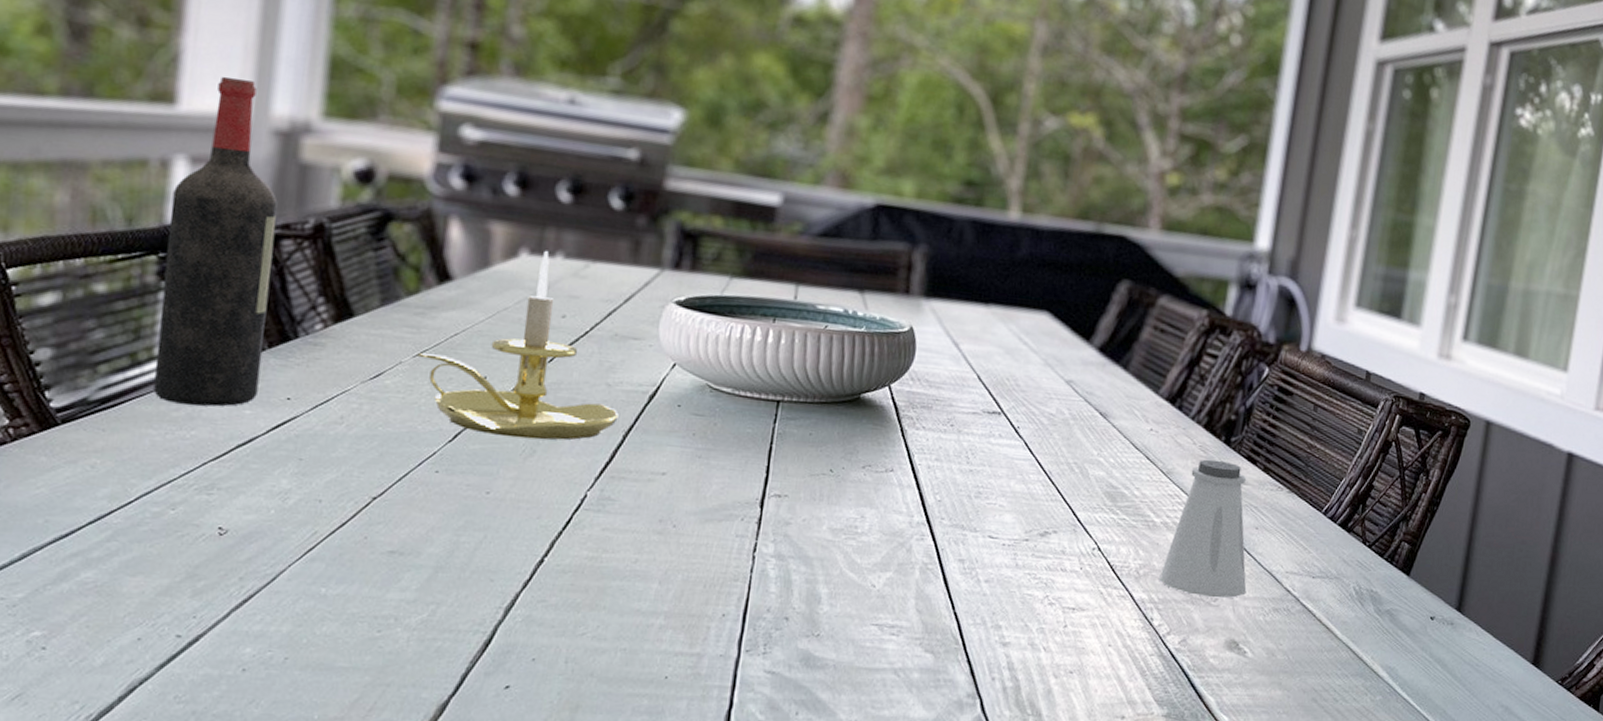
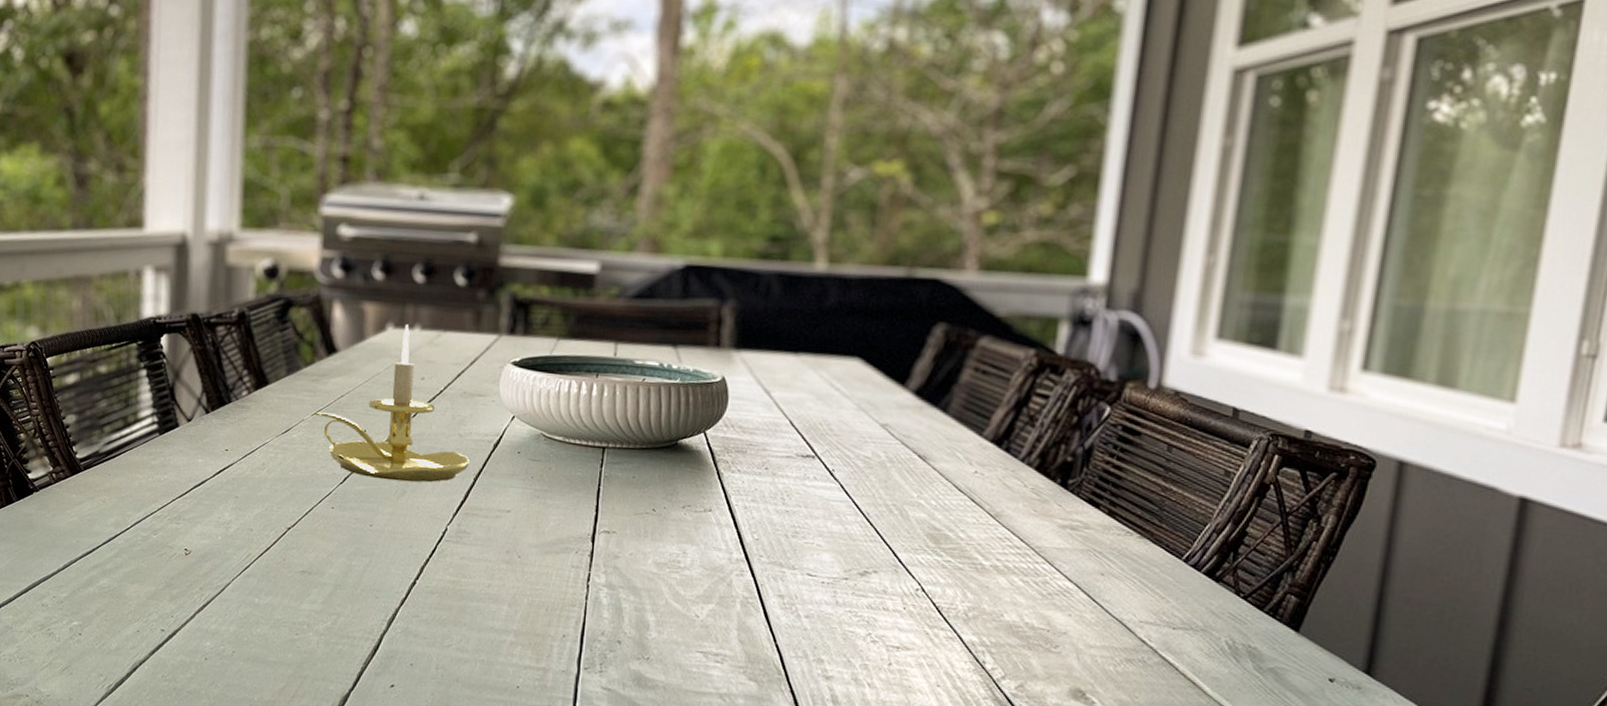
wine bottle: present [153,76,278,407] -> none [139,203,213,457]
saltshaker: present [1159,459,1247,598] -> none [990,502,1093,646]

